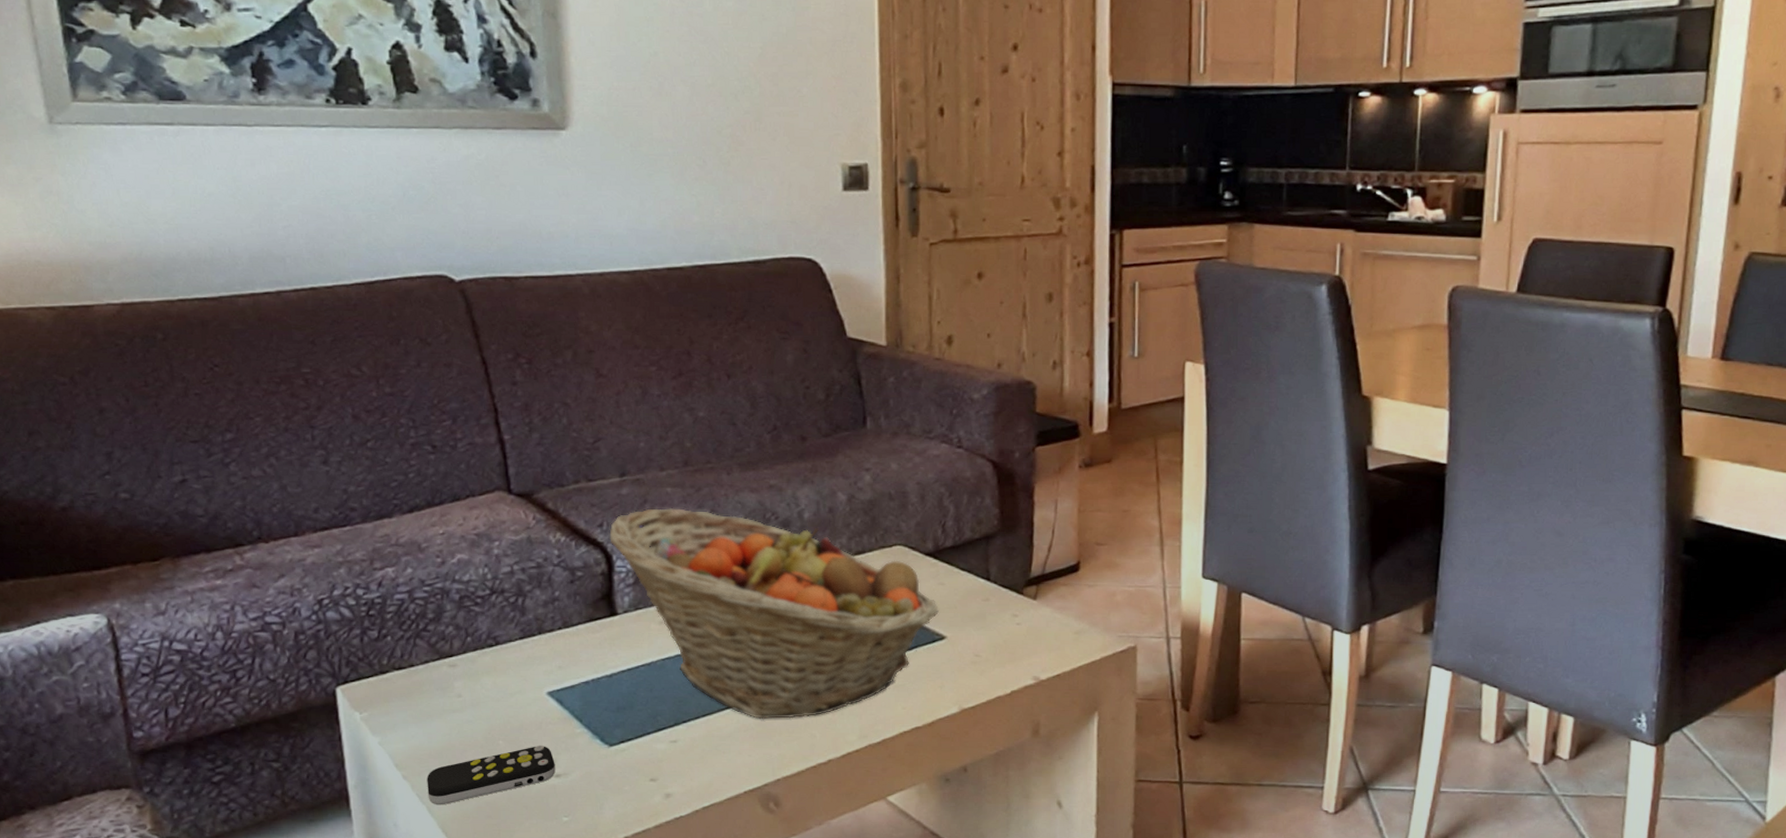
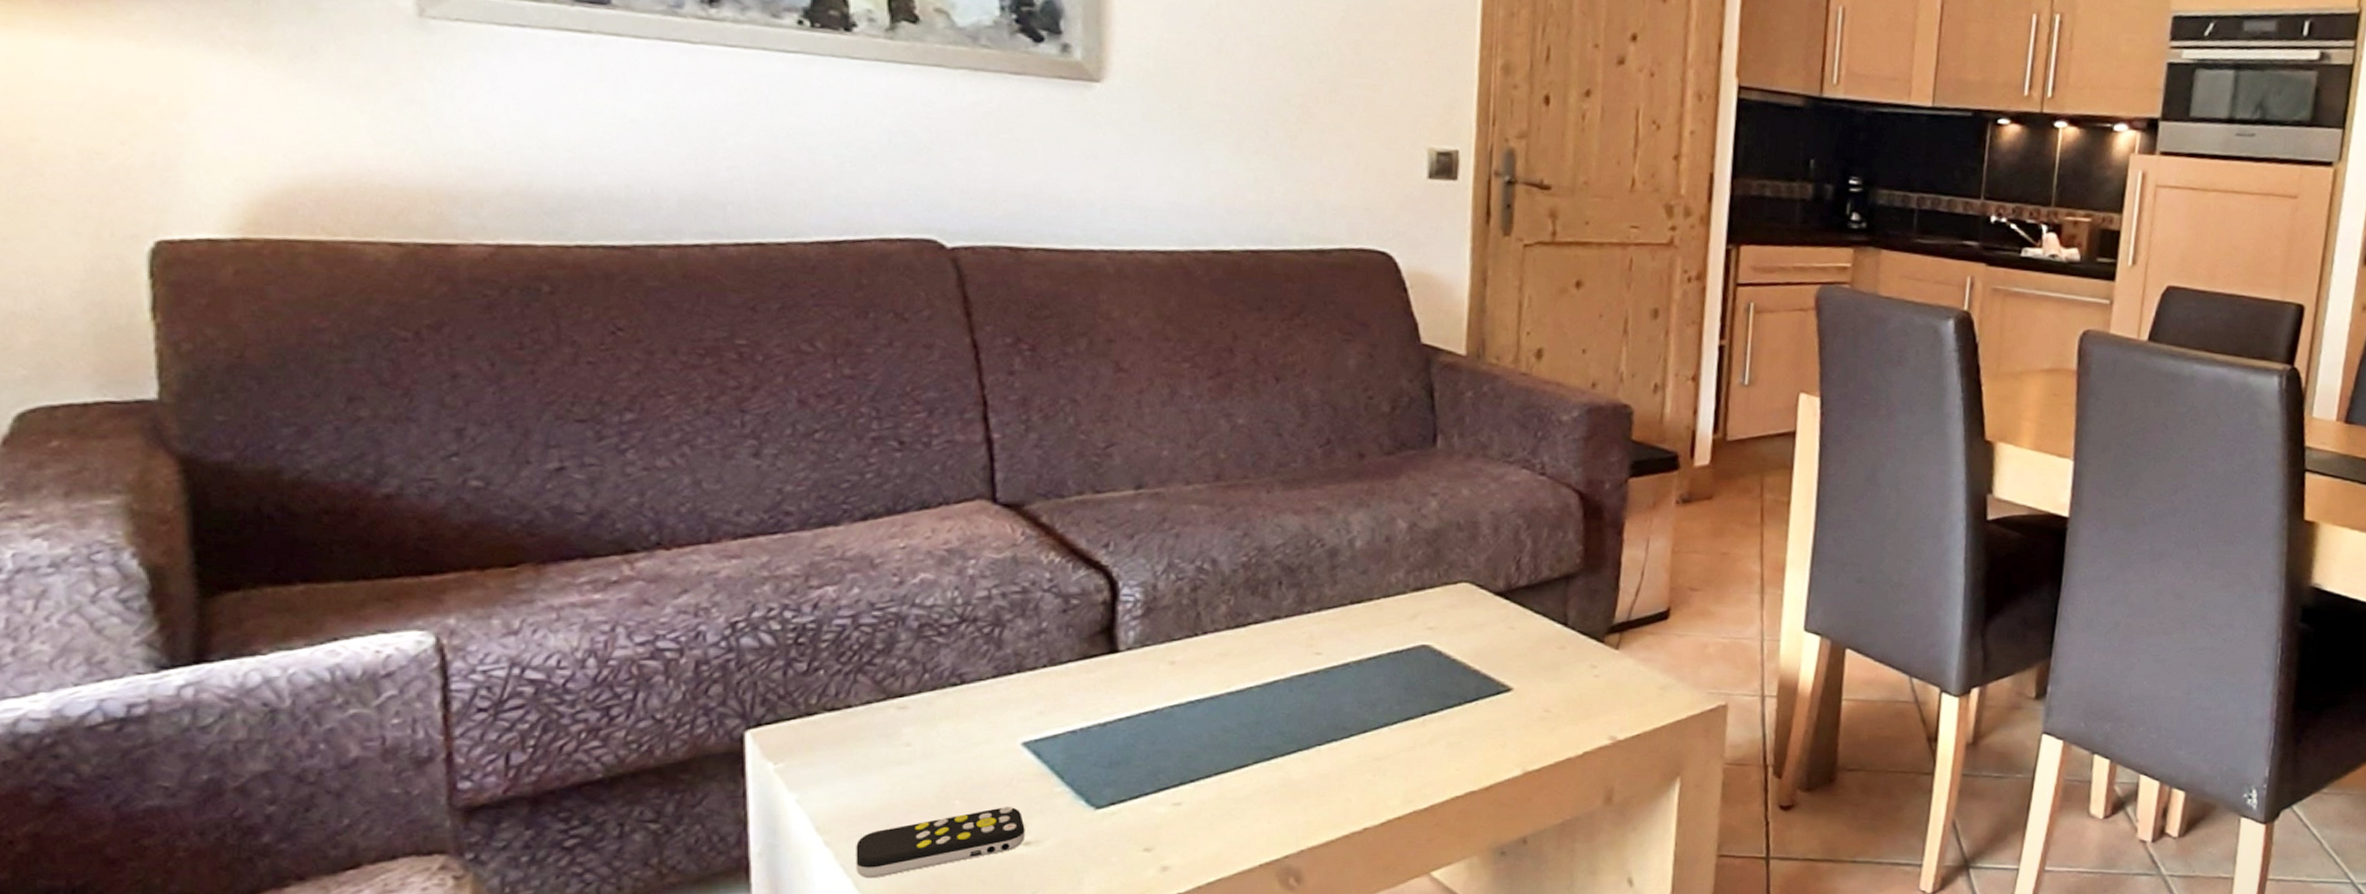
fruit basket: present [609,508,939,720] -> none [1116,528,1506,780]

